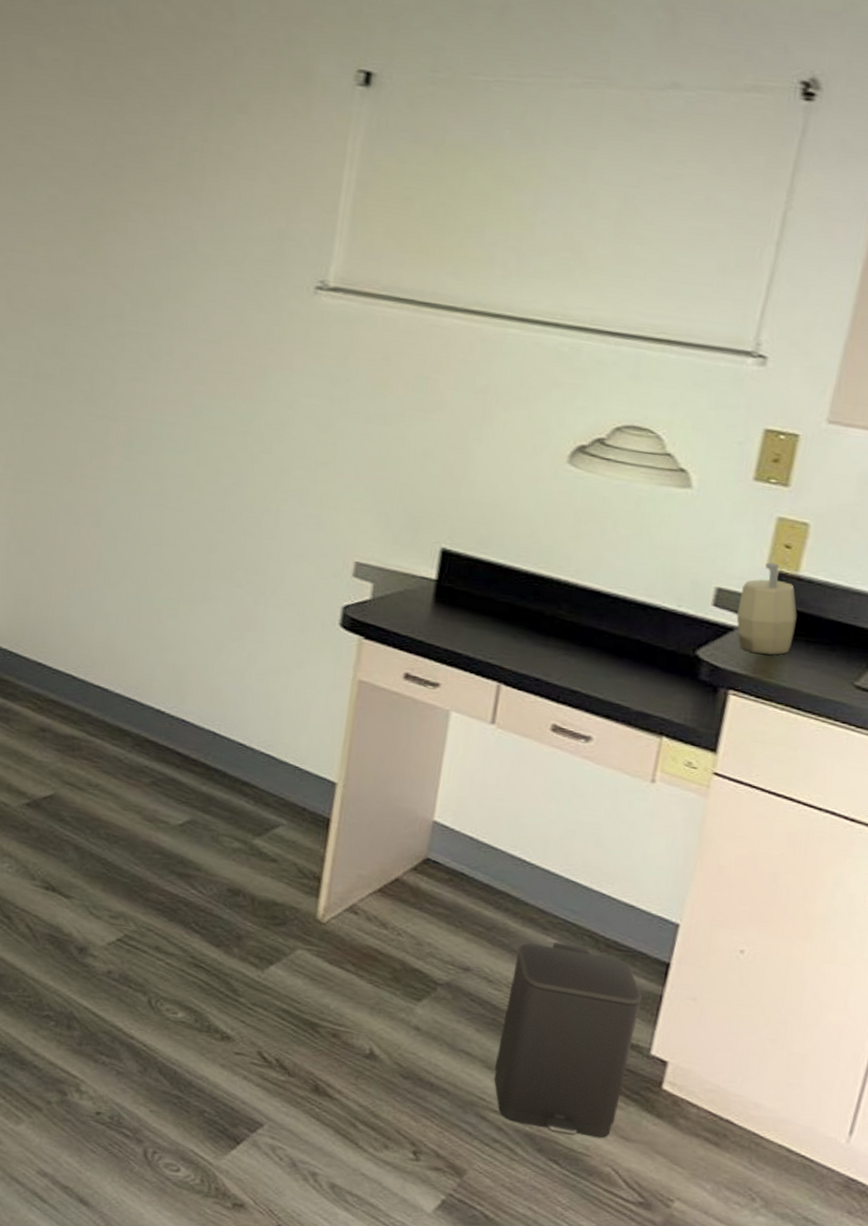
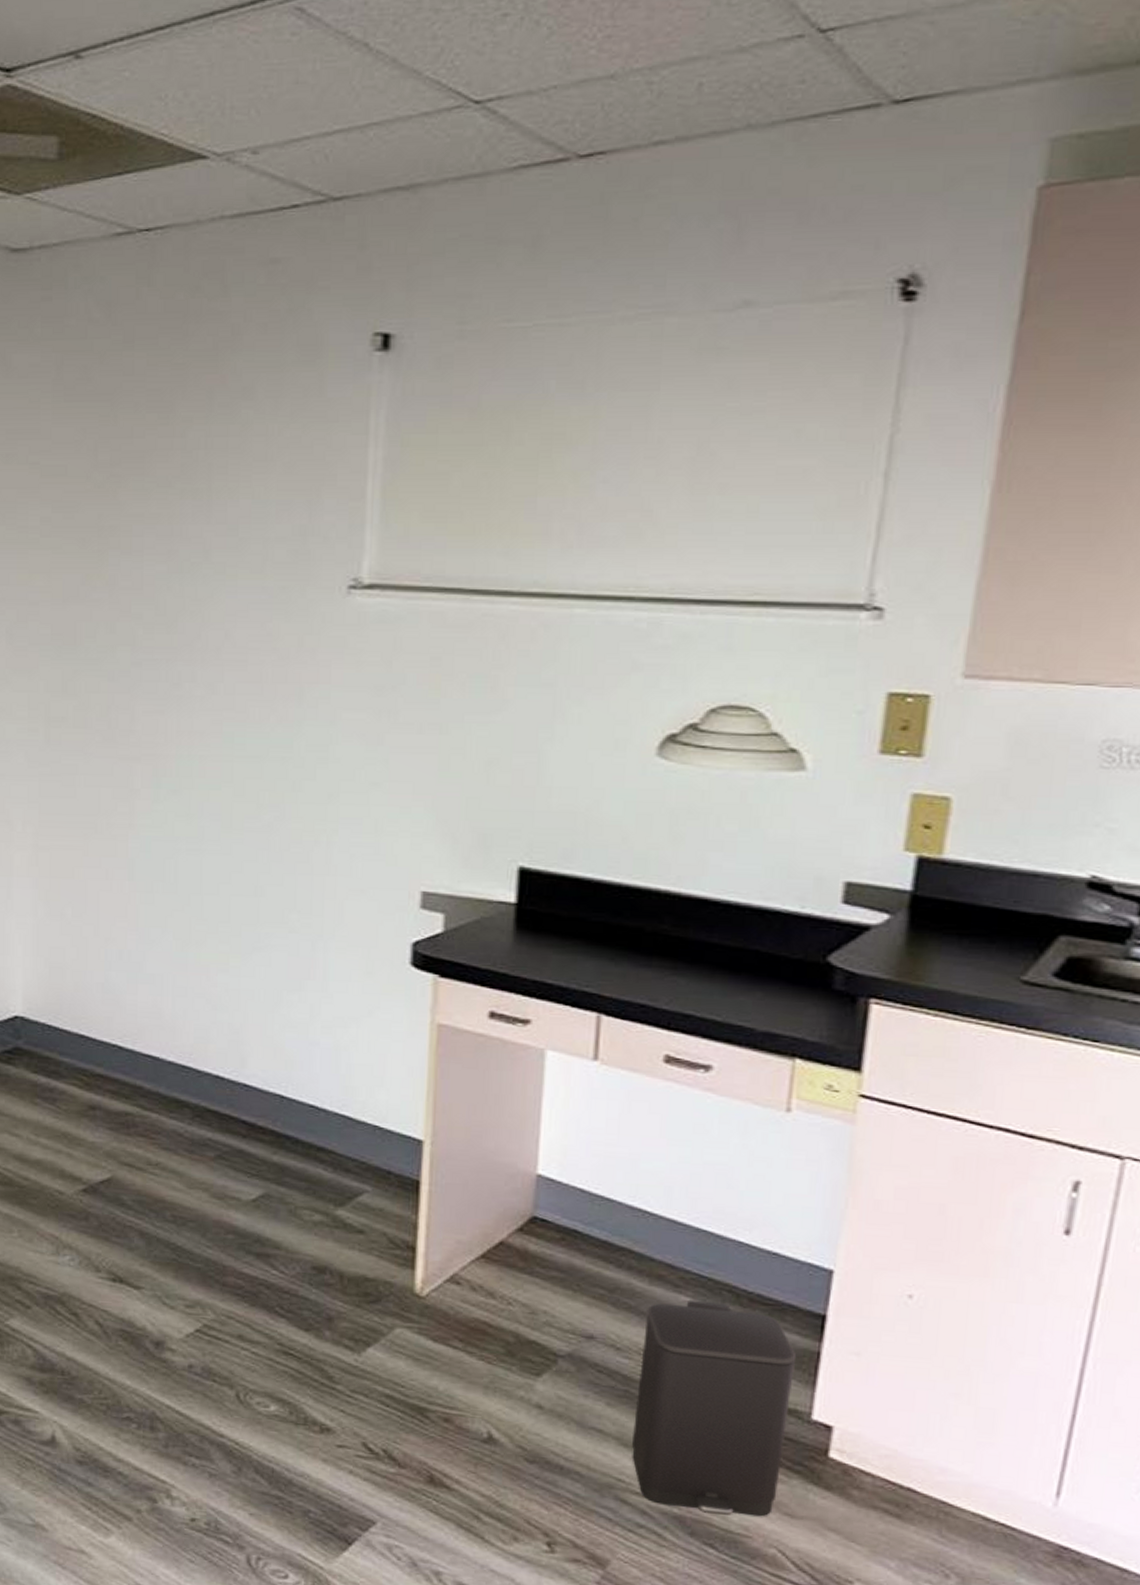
soap dispenser: present [736,562,797,655] -> none [872,847,945,955]

